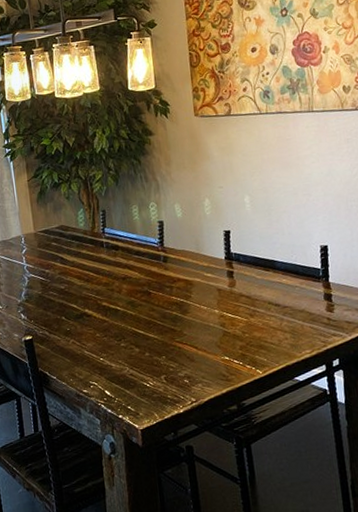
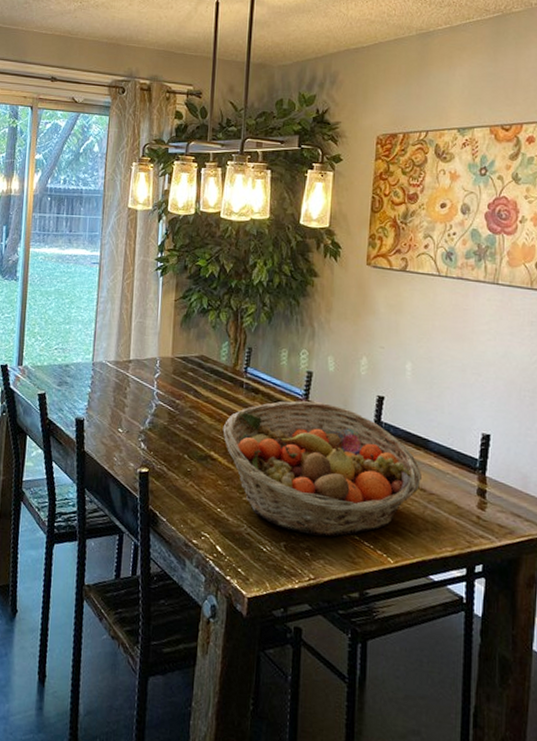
fruit basket: none [92,246,274,364] -> present [223,400,422,537]

